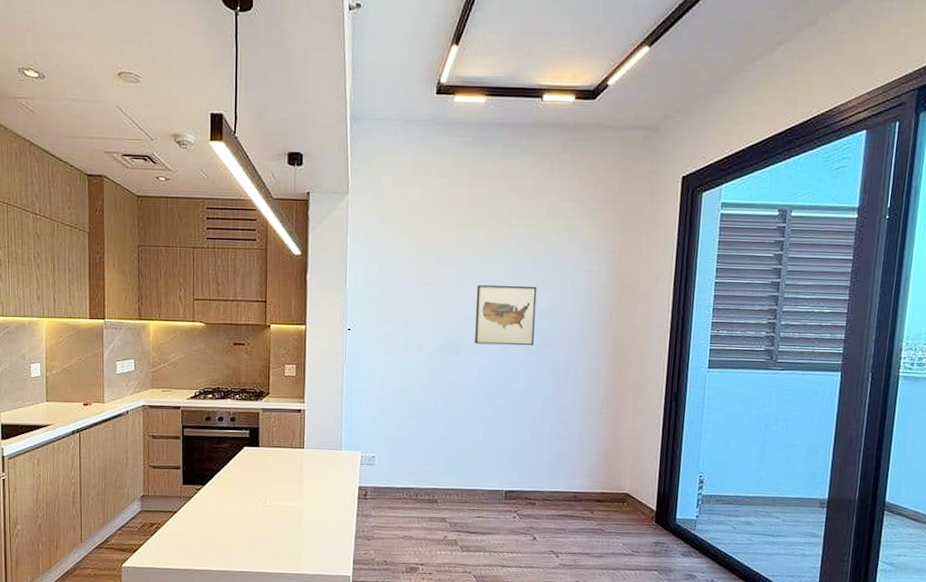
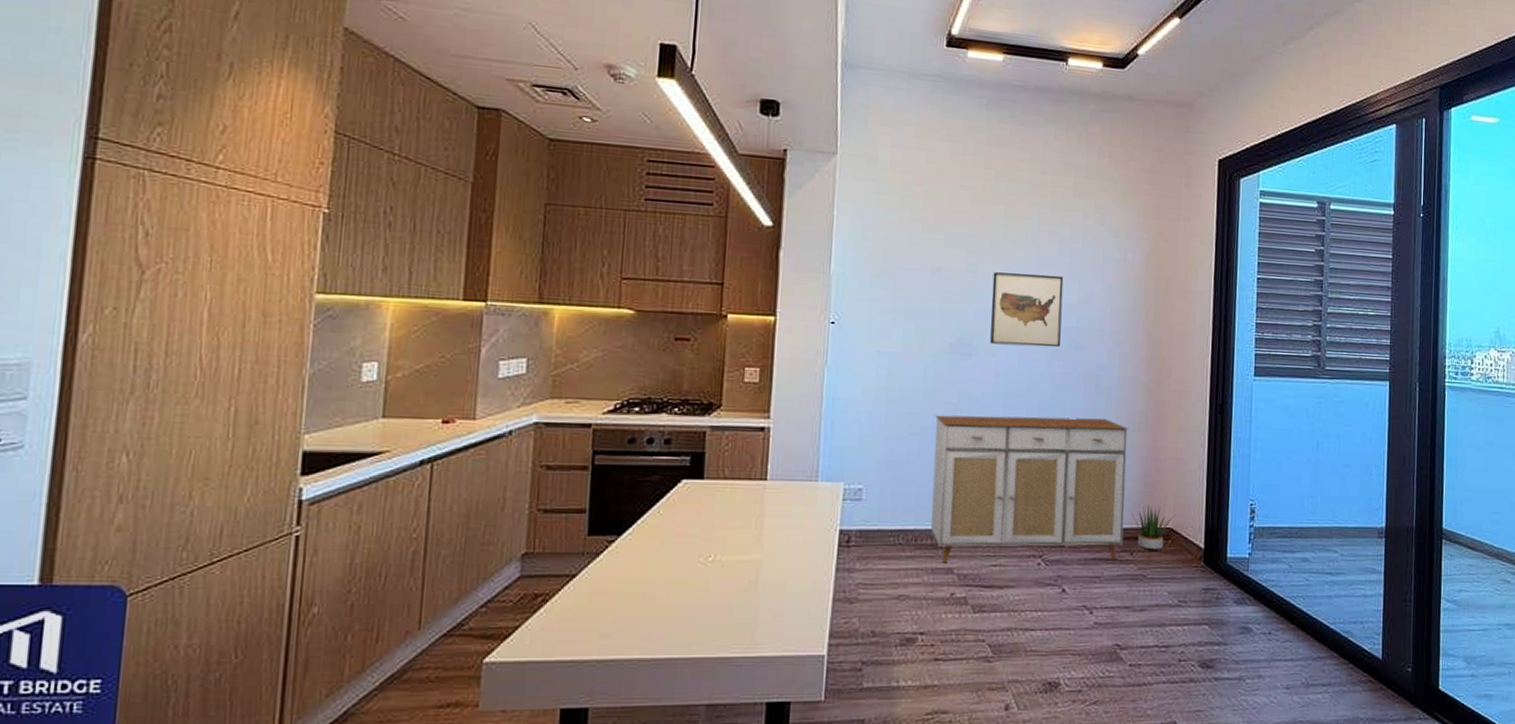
sideboard: none [428,401,591,518] -> present [930,415,1128,563]
potted plant: none [593,473,630,511] -> present [1131,504,1174,551]

